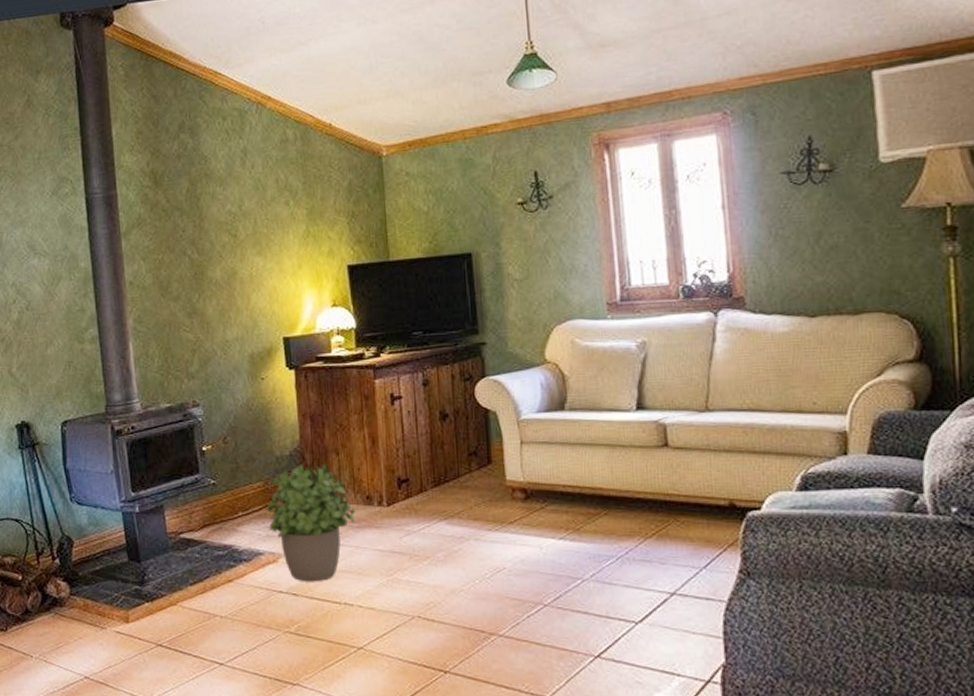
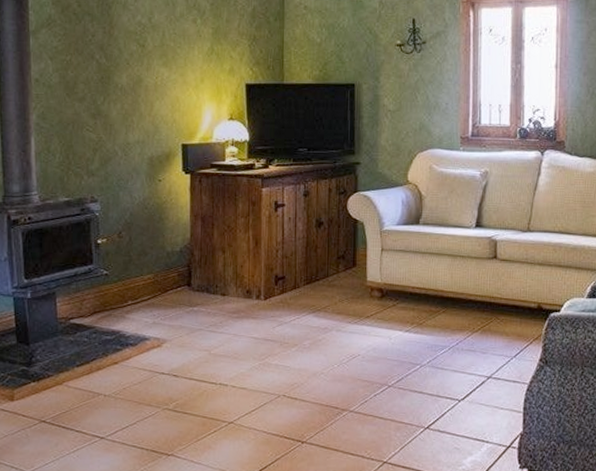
potted plant: present [264,463,356,581] -> none [152,260,237,364]

